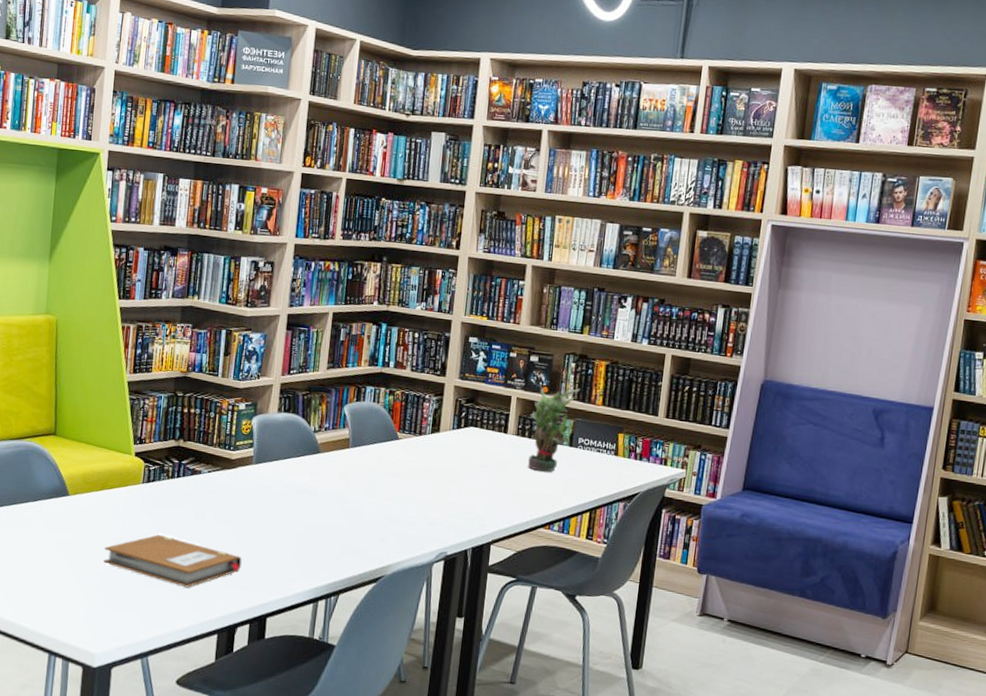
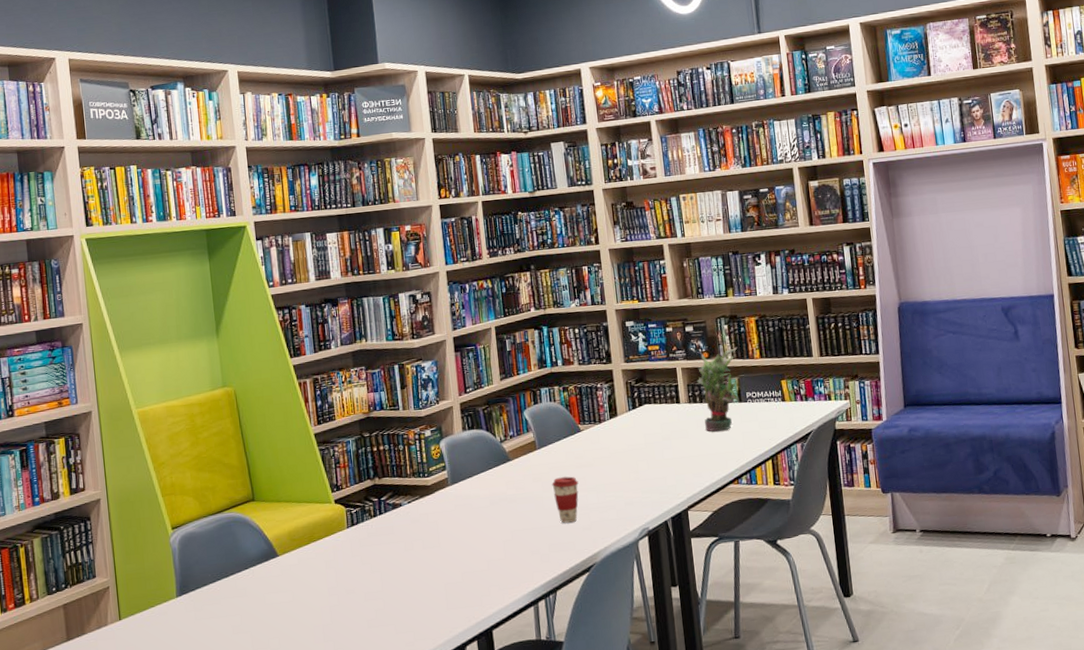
notebook: present [103,534,242,588] -> none [323,573,458,619]
coffee cup: none [357,481,385,530] -> present [552,476,579,523]

